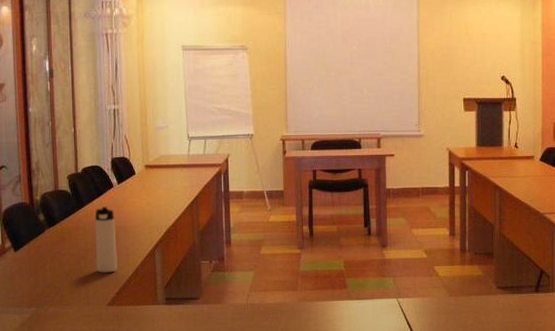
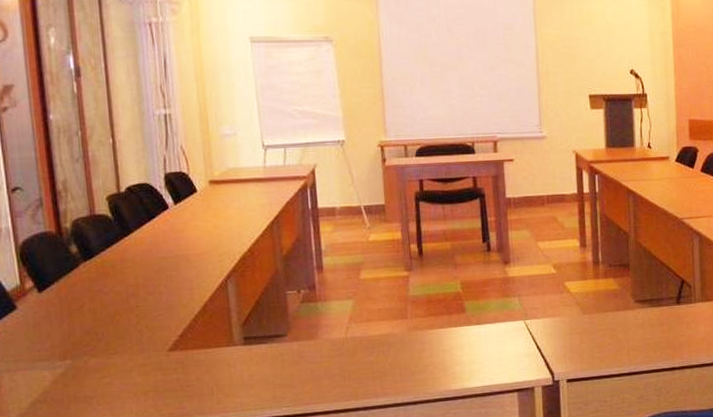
thermos bottle: present [94,206,118,273] -> none [145,232,180,313]

